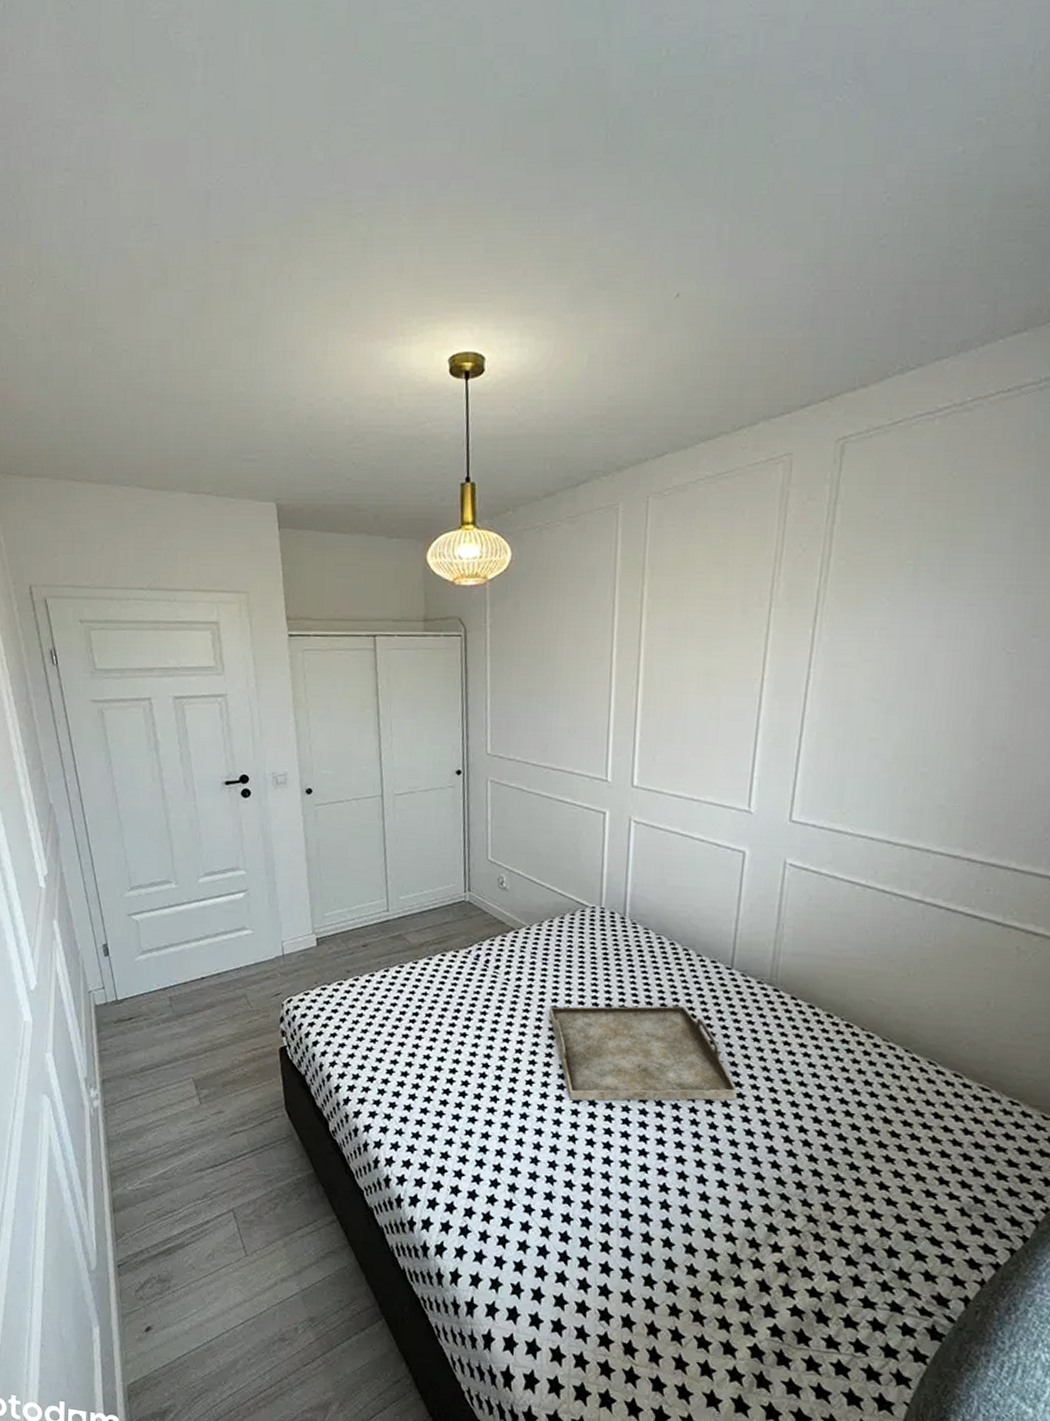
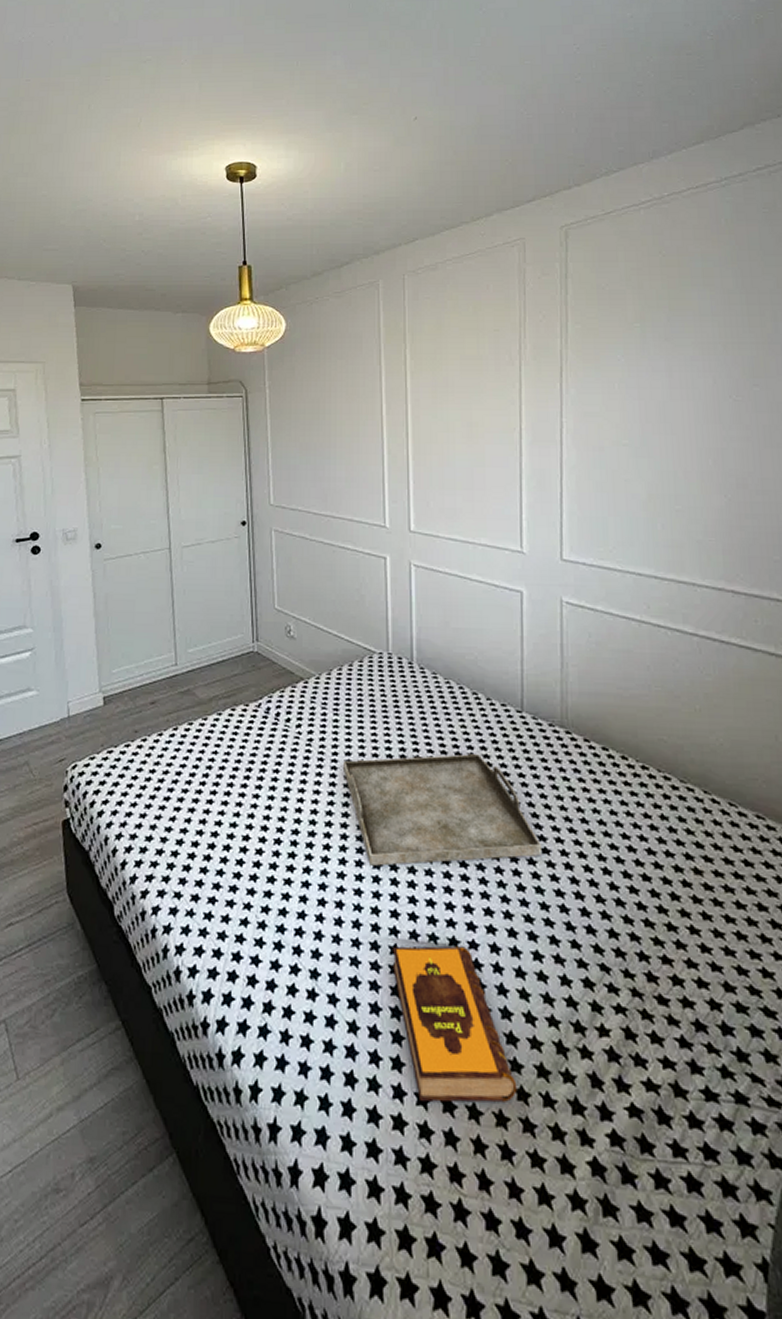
hardback book: none [585,1169,692,1298] -> present [392,946,517,1103]

